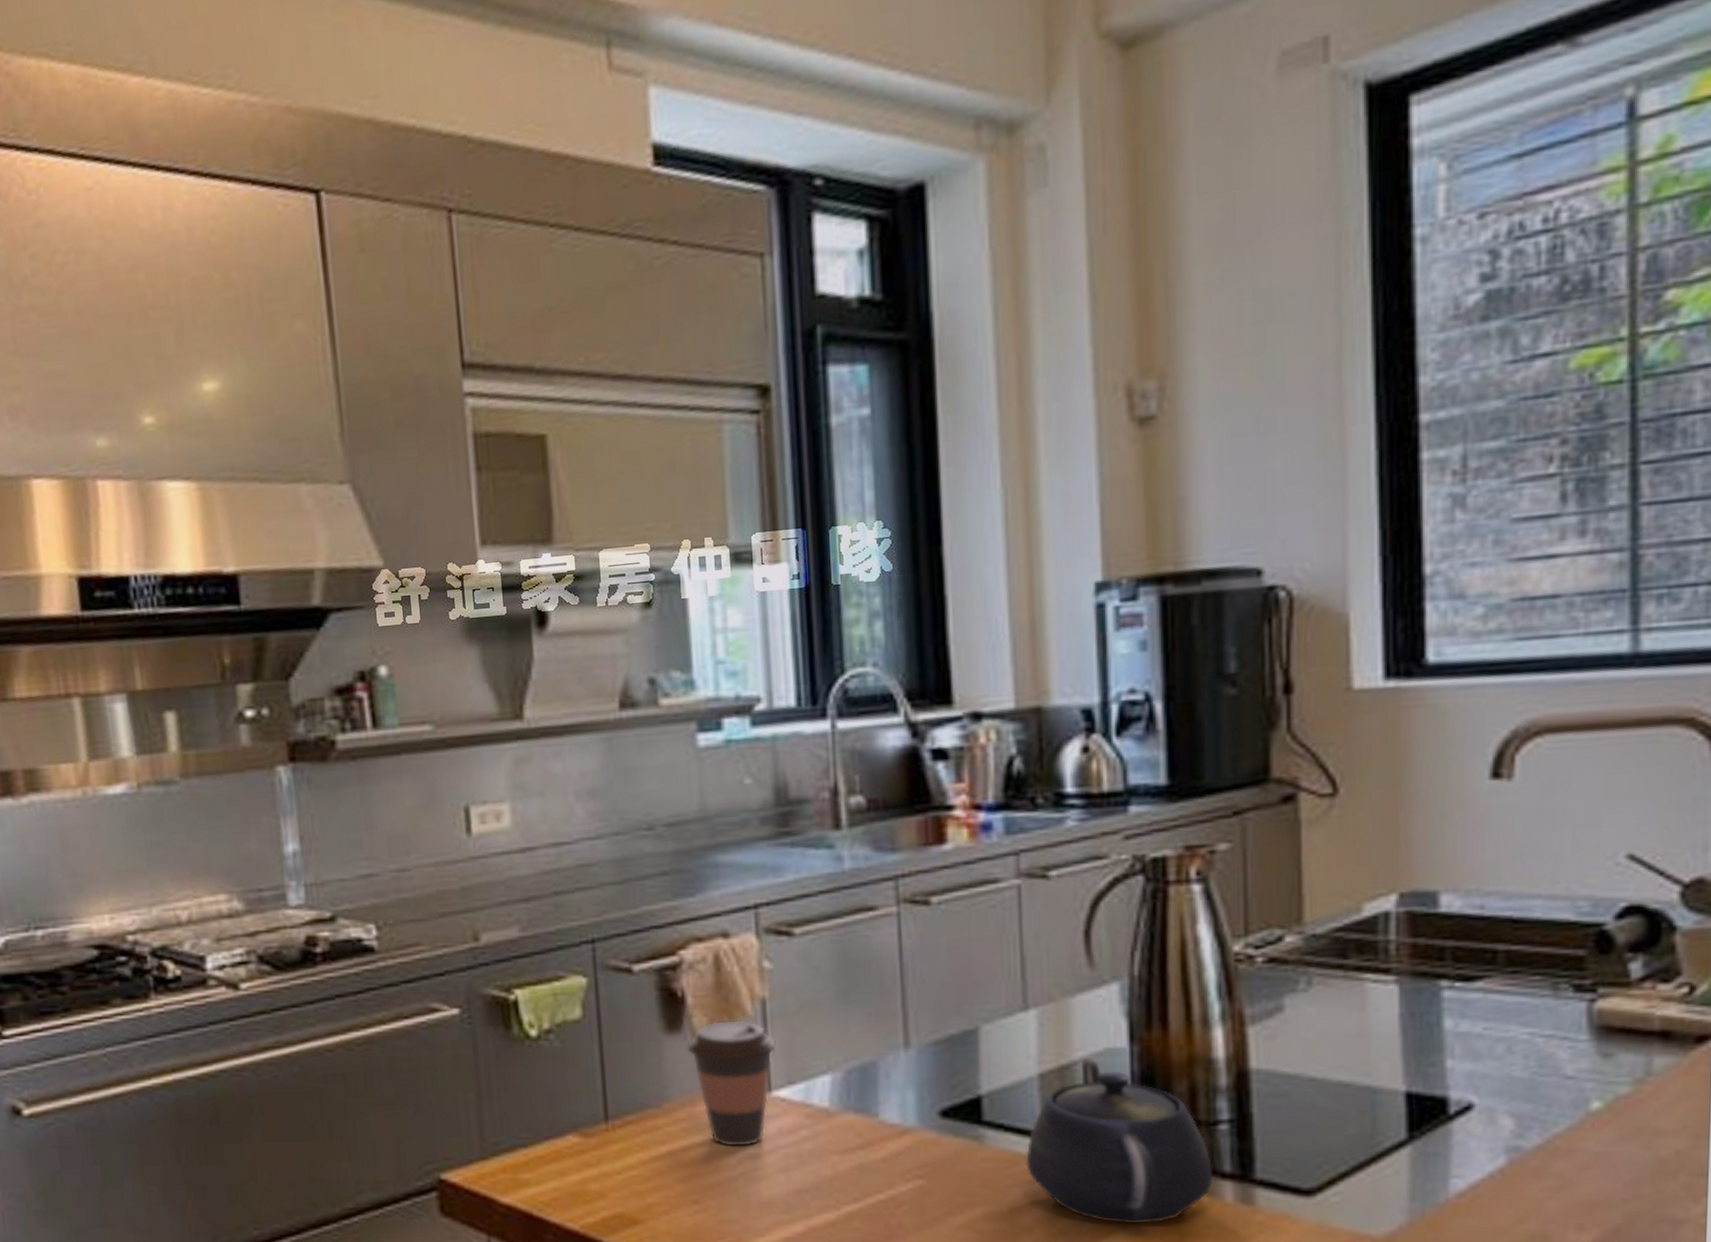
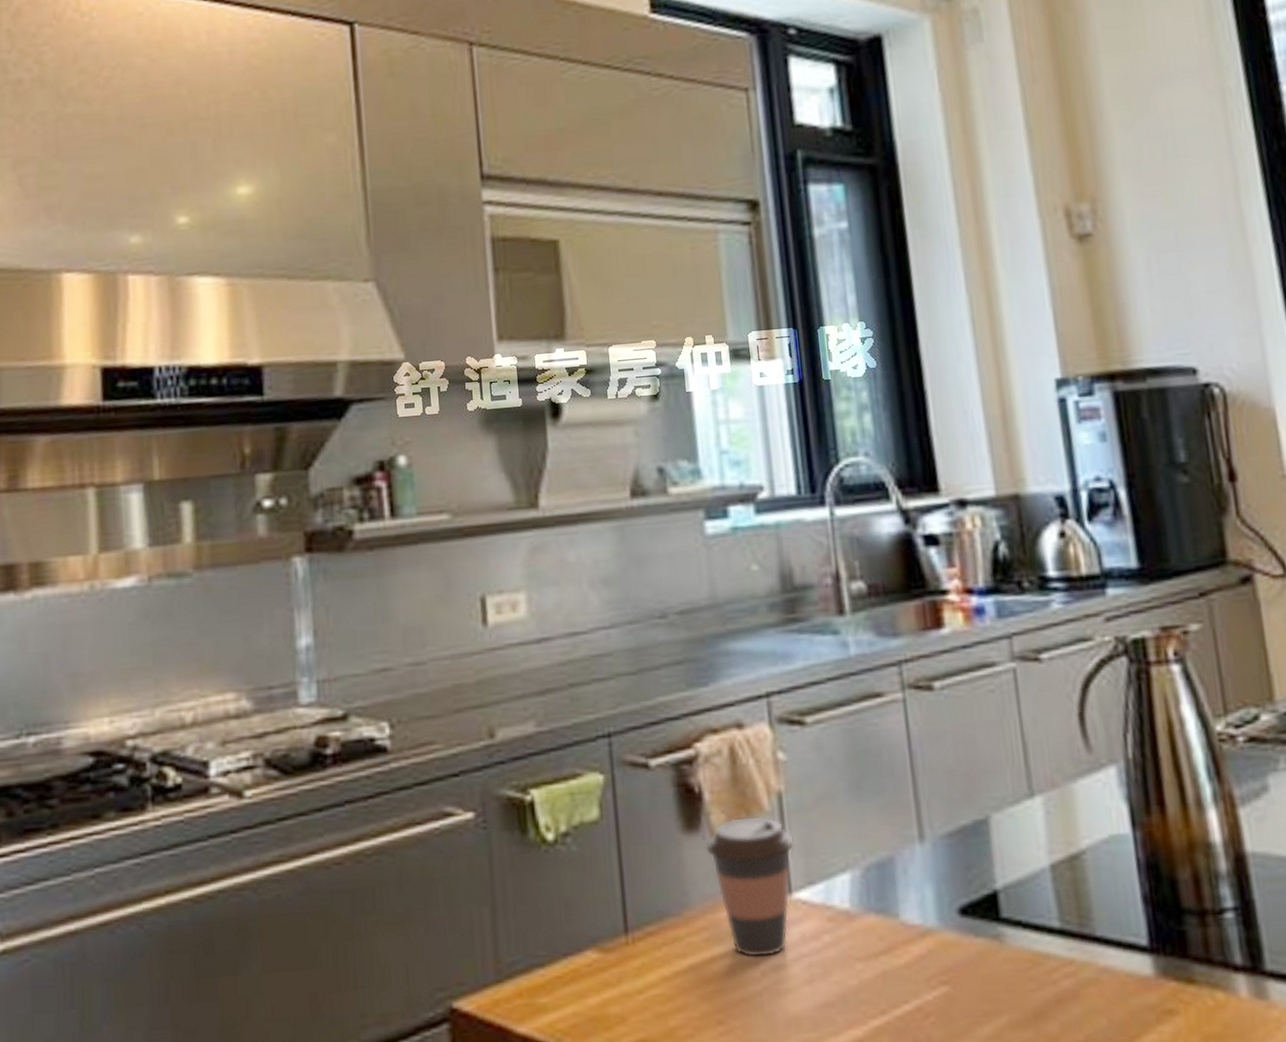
teapot: present [1026,1057,1214,1224] -> none [1045,845,1227,1027]

